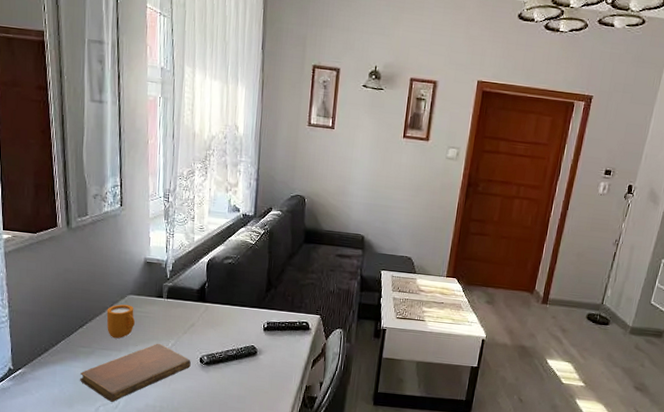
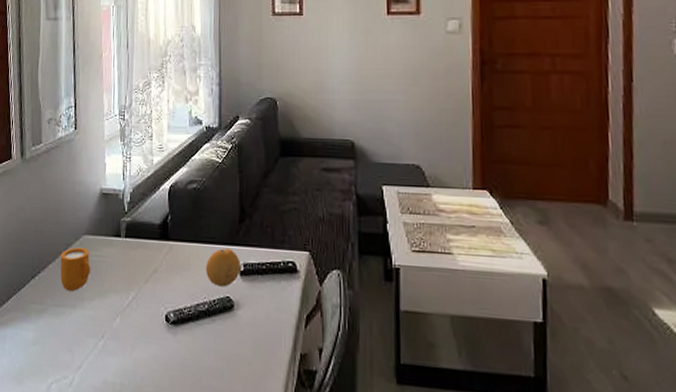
notebook: present [80,343,191,402] -> none [31,296,155,377]
fruit: none [235,310,265,339] -> present [205,248,241,287]

